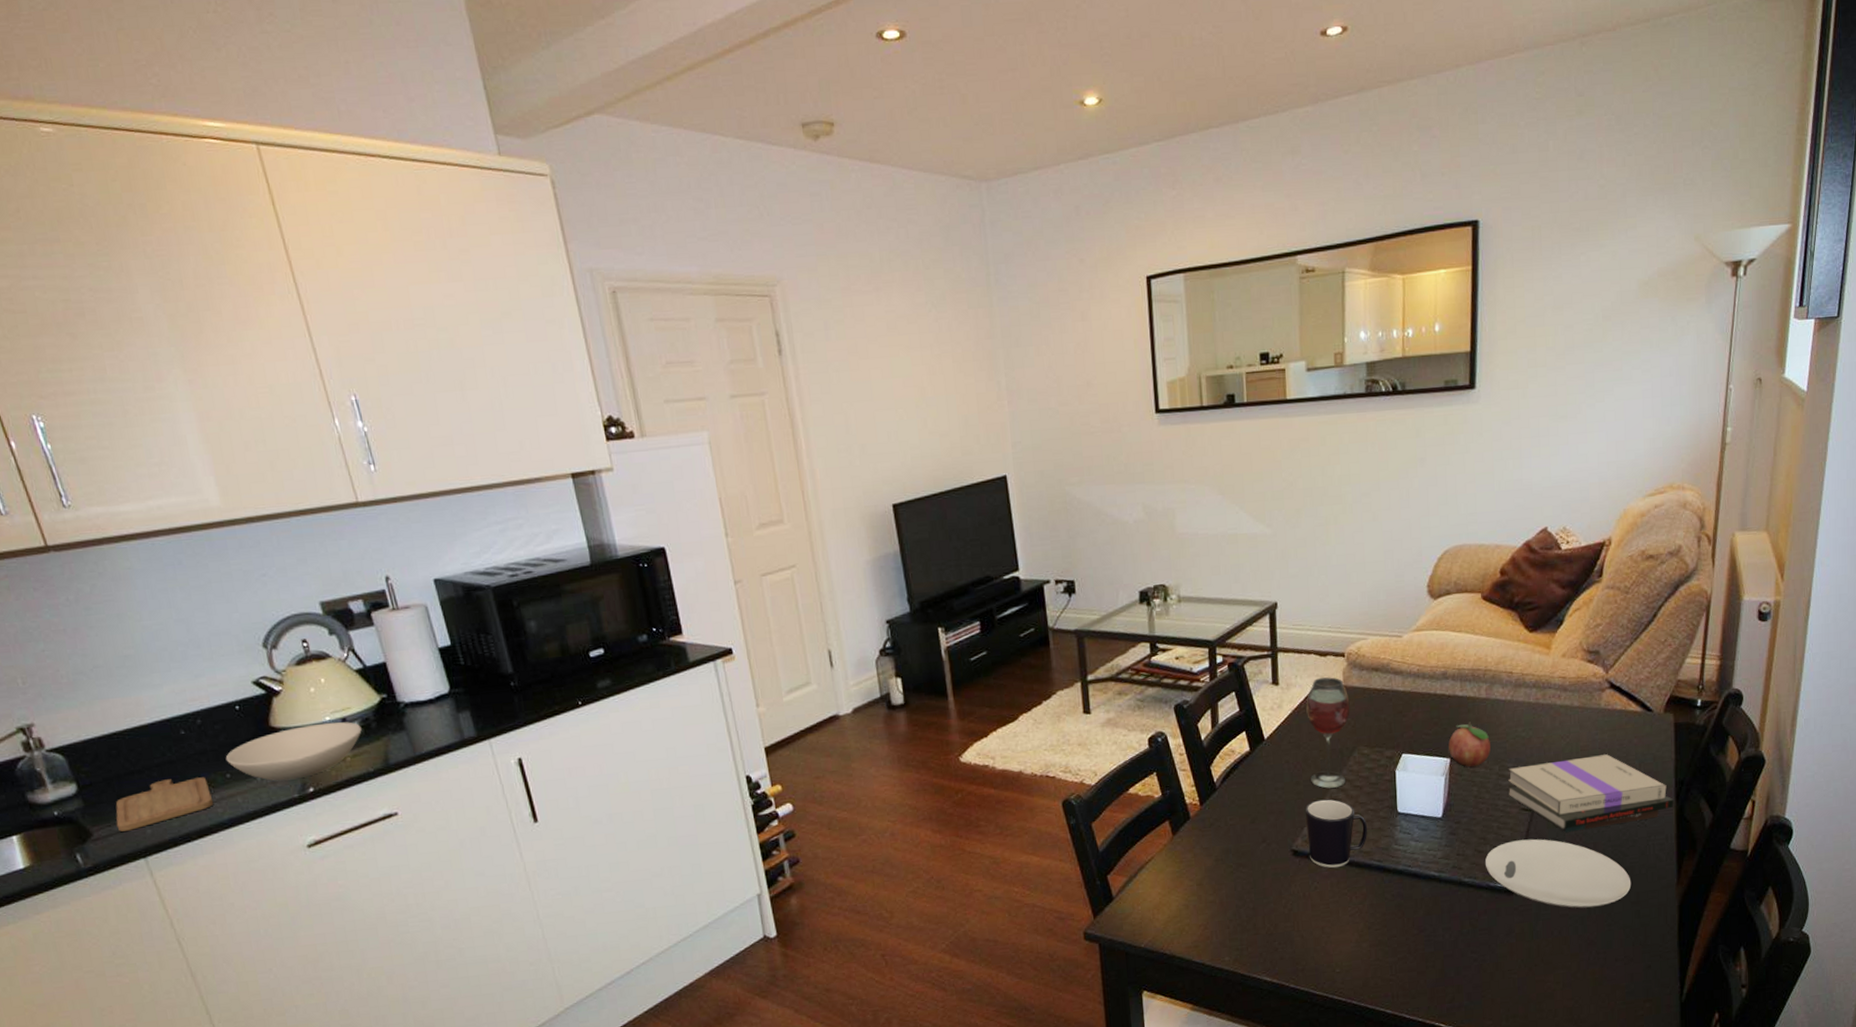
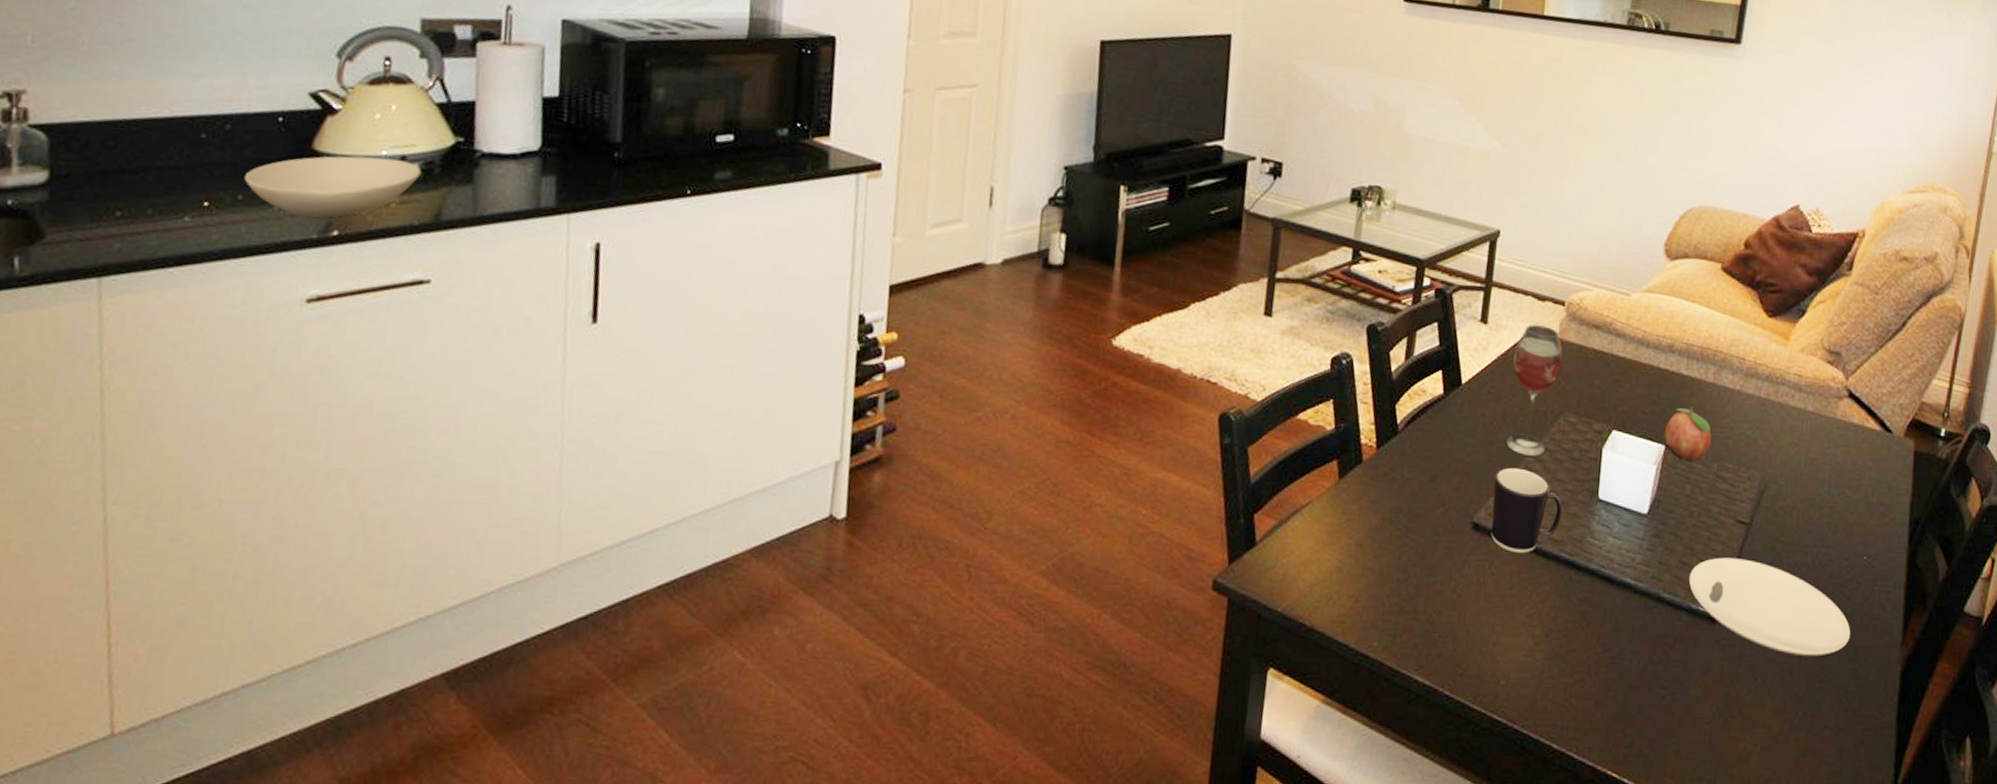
chopping board: present [115,777,214,832] -> none [79,187,213,241]
books: present [1508,754,1674,833] -> none [1725,469,1906,560]

